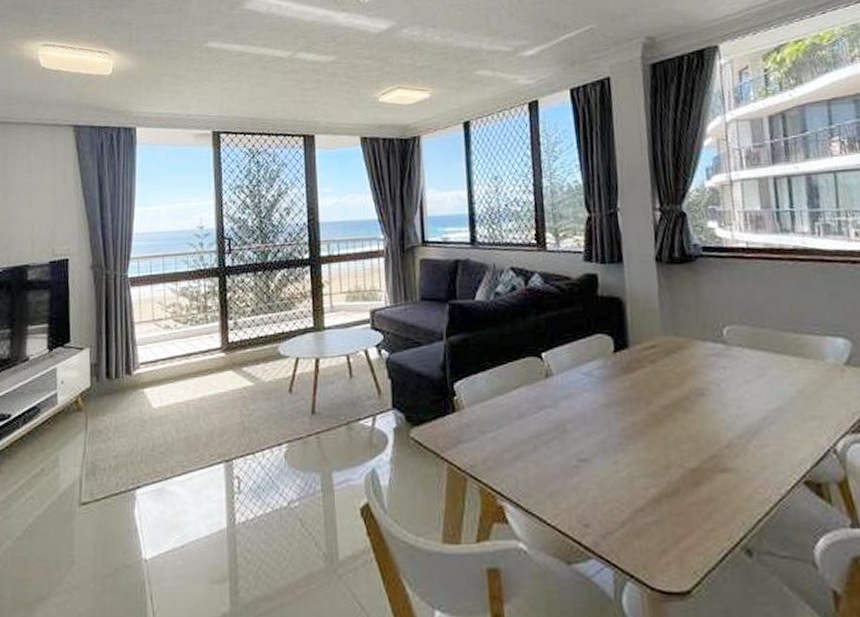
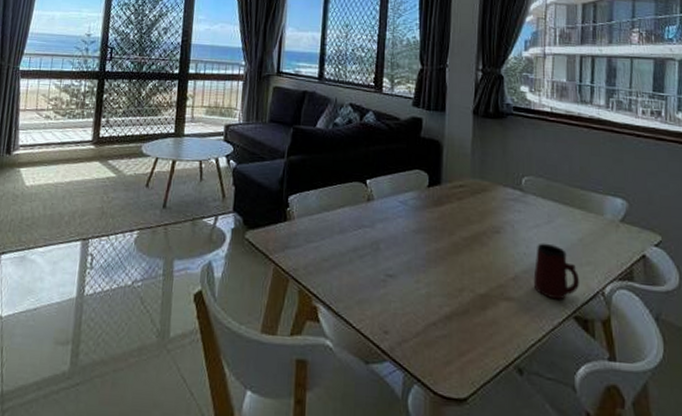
mug: none [750,400,807,465] -> present [533,243,580,300]

